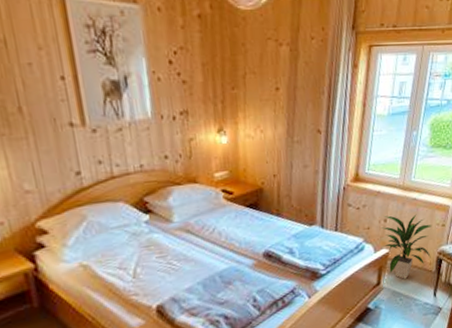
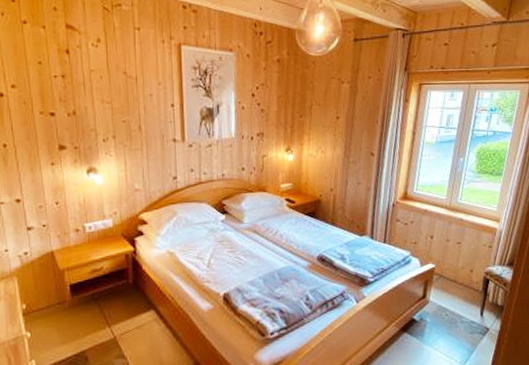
indoor plant: present [382,214,433,279] -> none [428,233,479,295]

